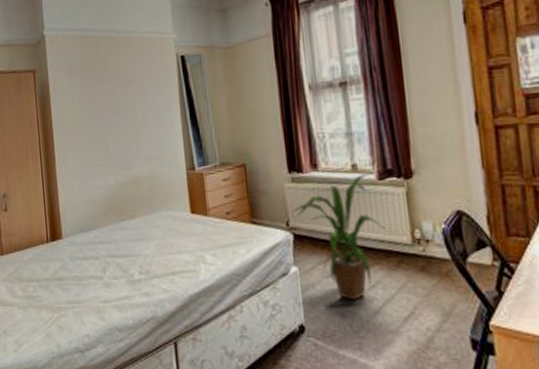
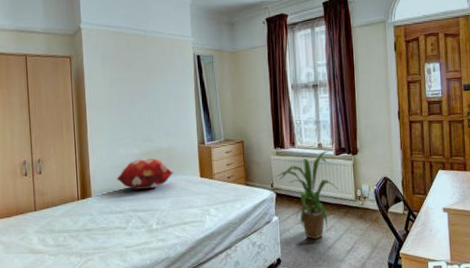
decorative pillow: none [90,189,158,230] -> present [117,158,174,190]

